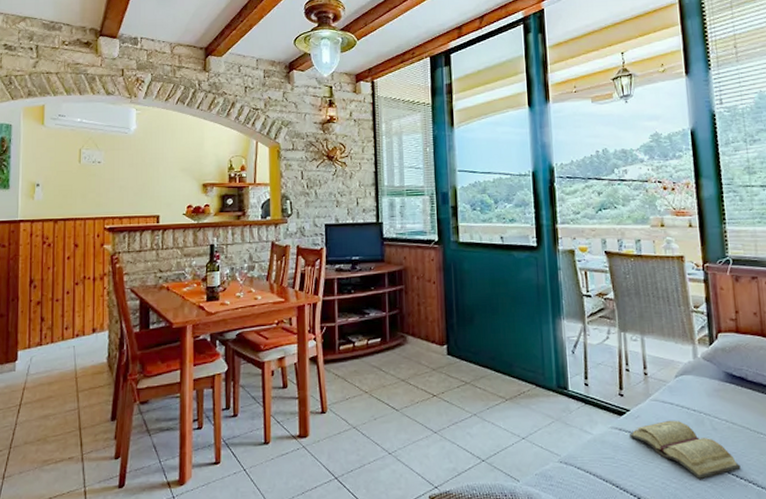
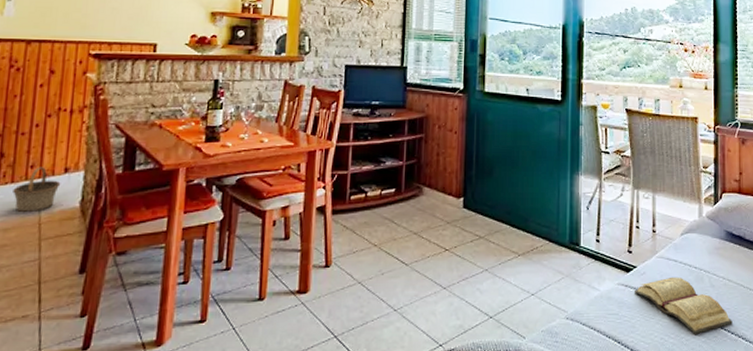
basket: none [53,328,90,369] -> present [13,167,61,213]

